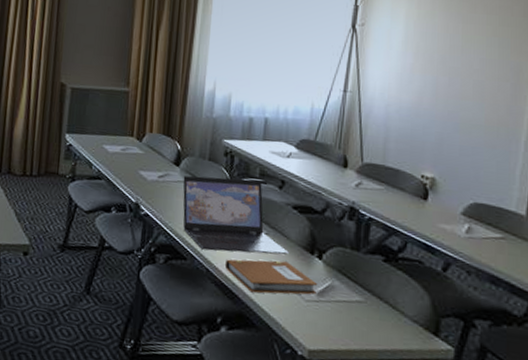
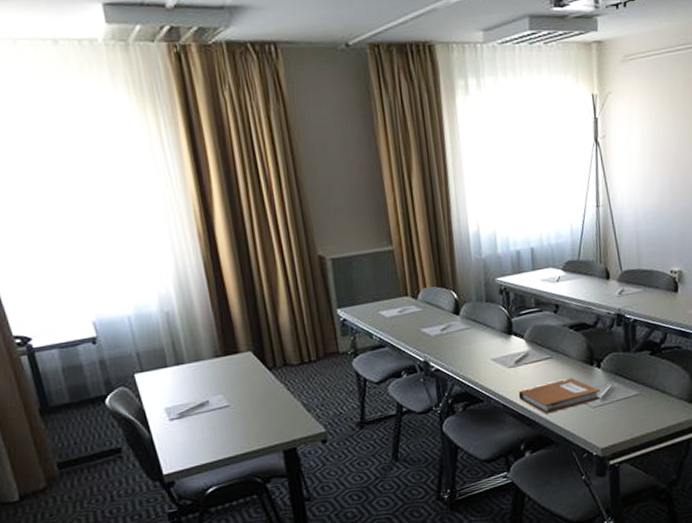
laptop: present [183,176,289,255] -> none [465,310,572,389]

